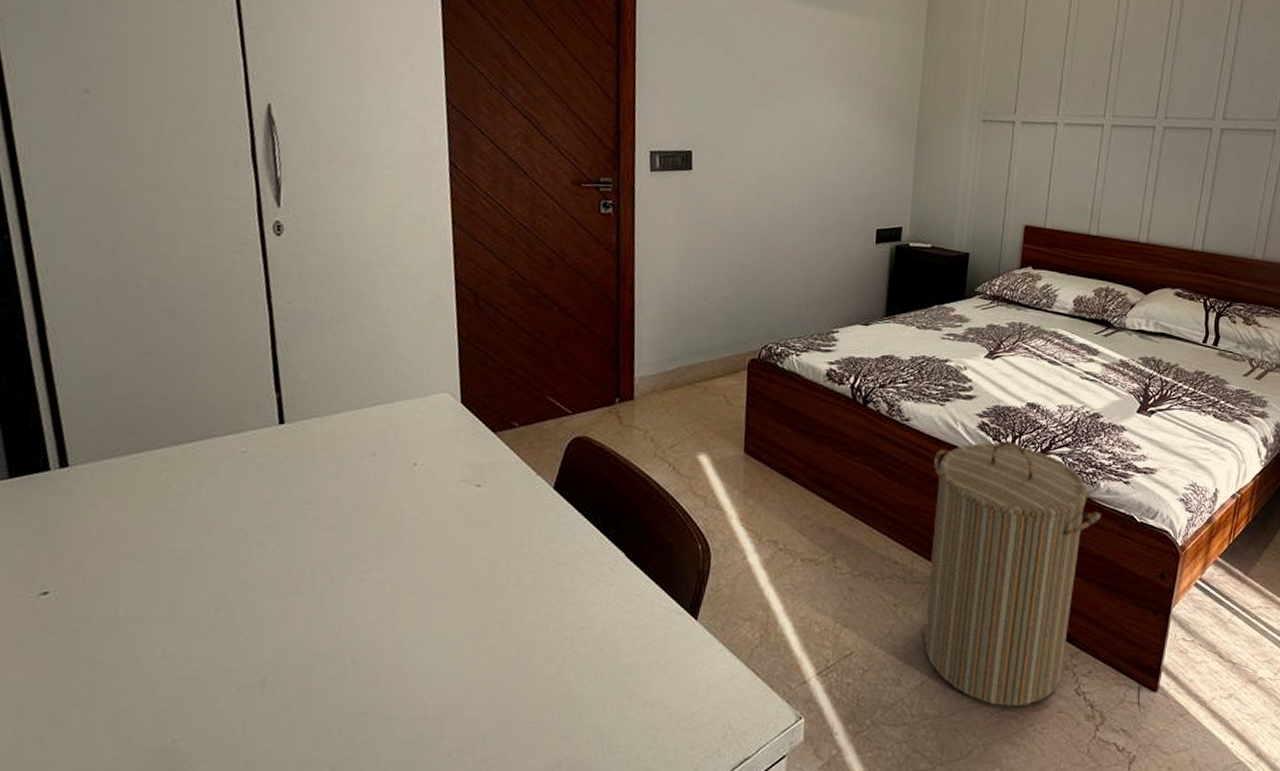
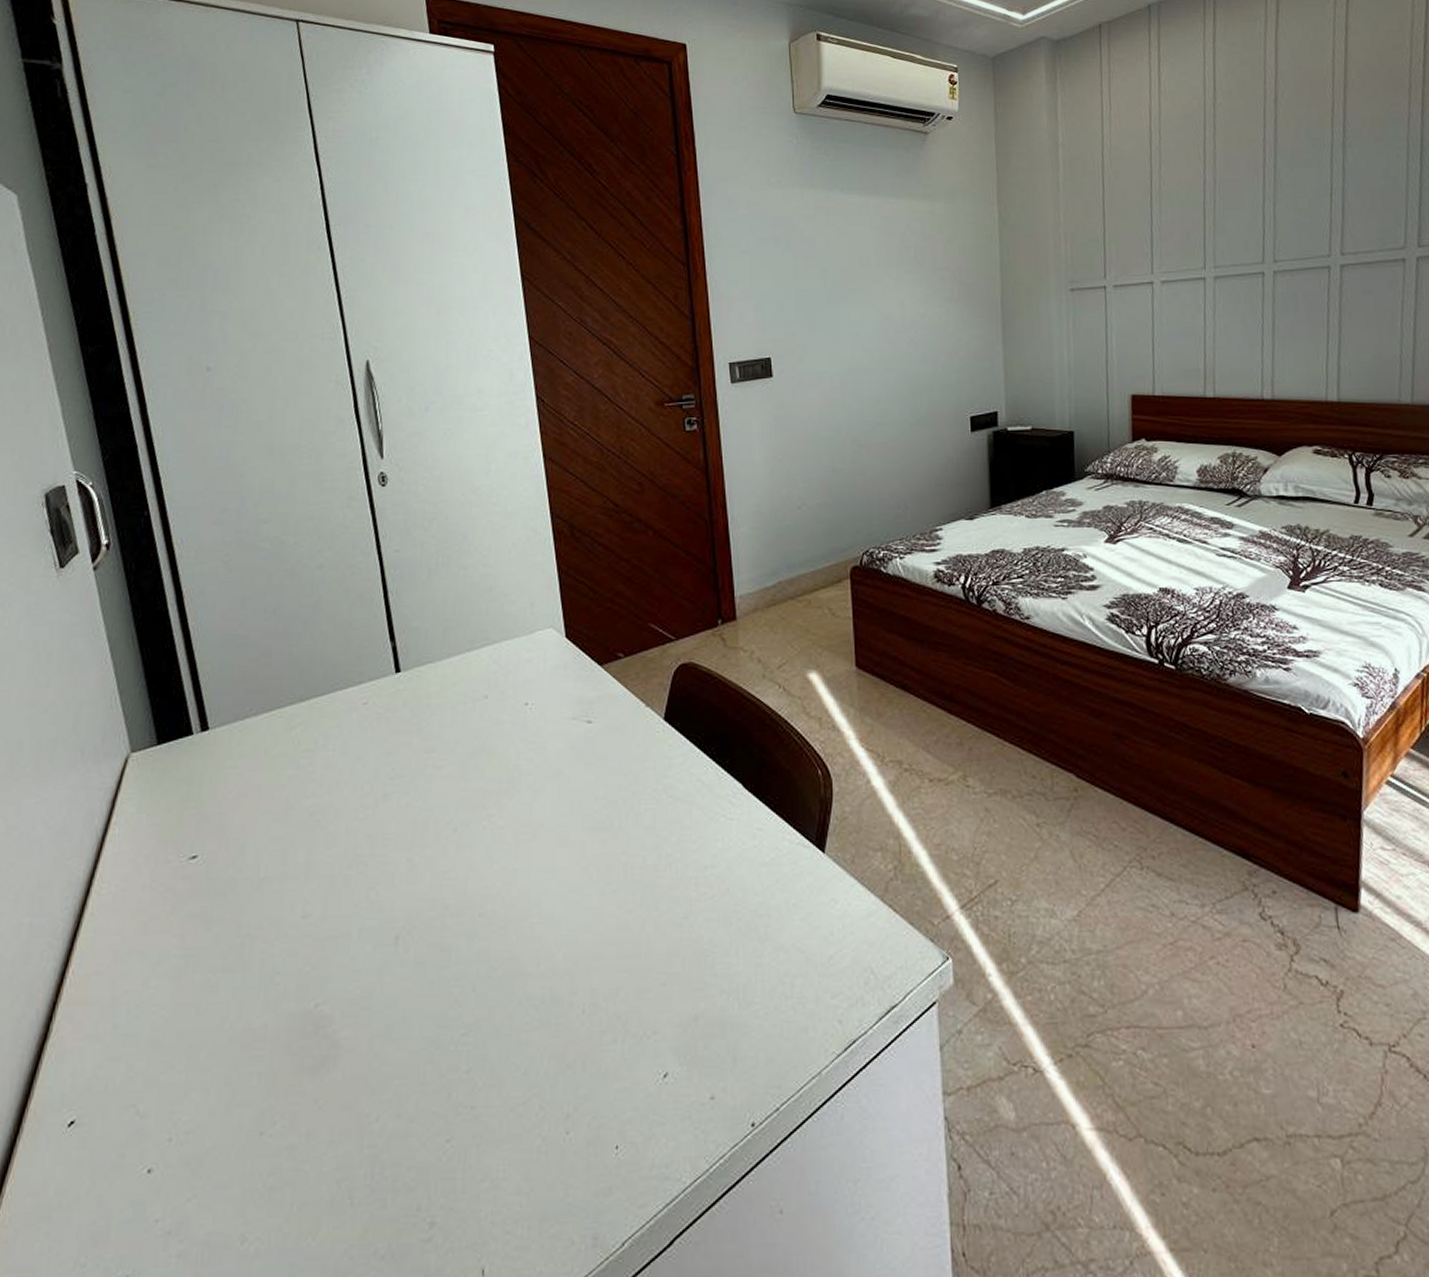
laundry hamper: present [923,440,1101,707] -> none [1061,631,1263,937]

